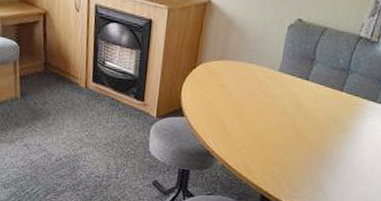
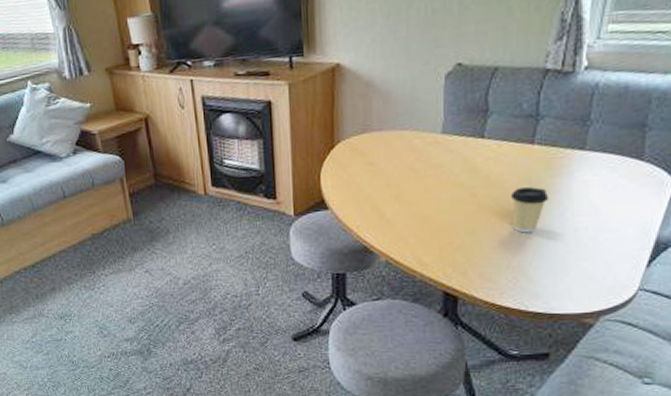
coffee cup: none [319,123,347,159] -> present [510,187,550,233]

